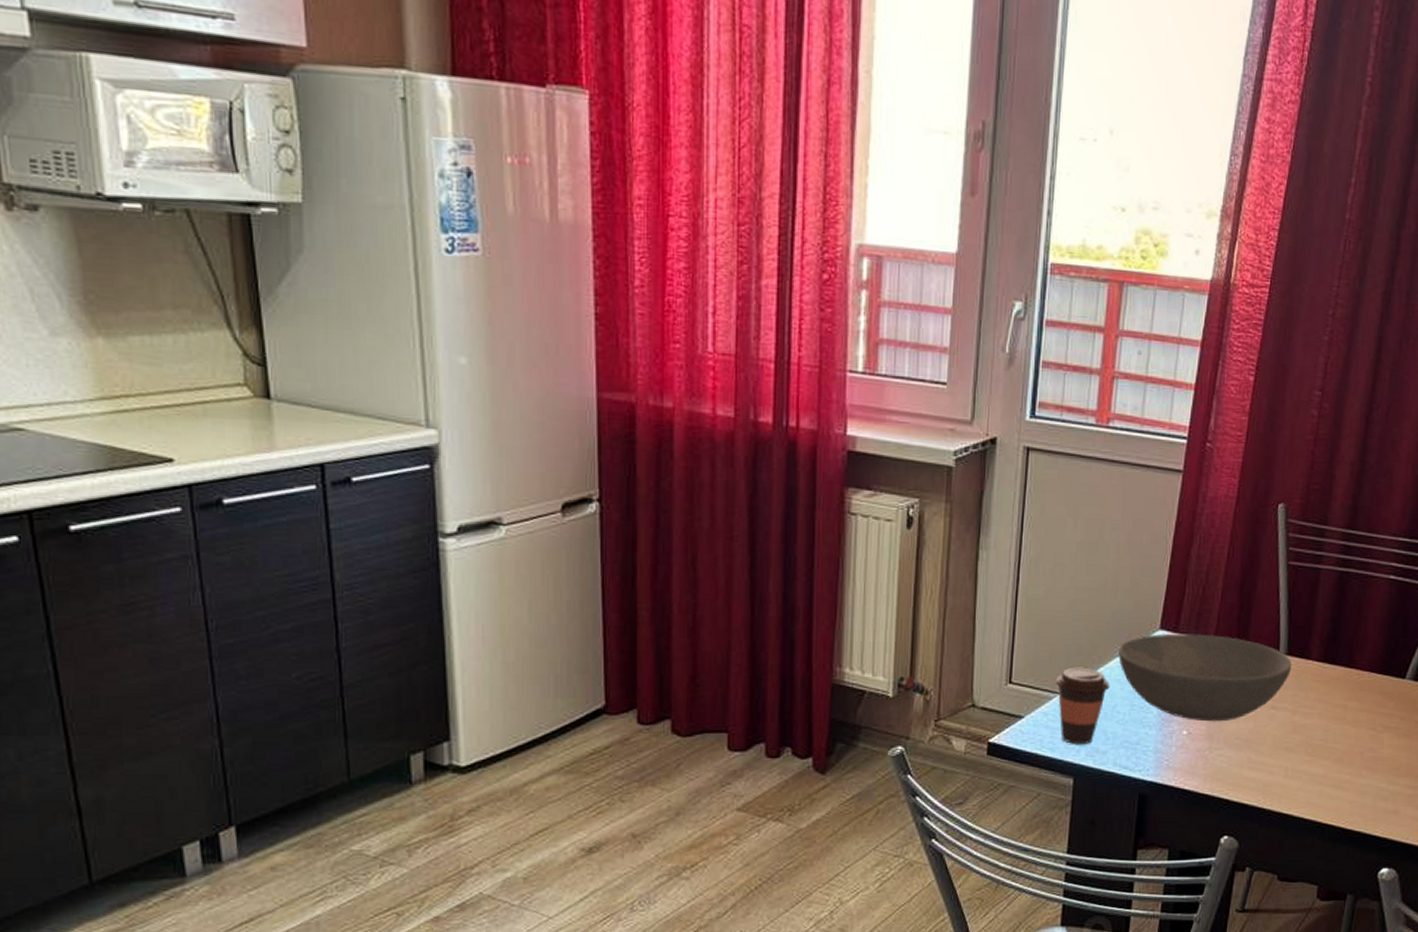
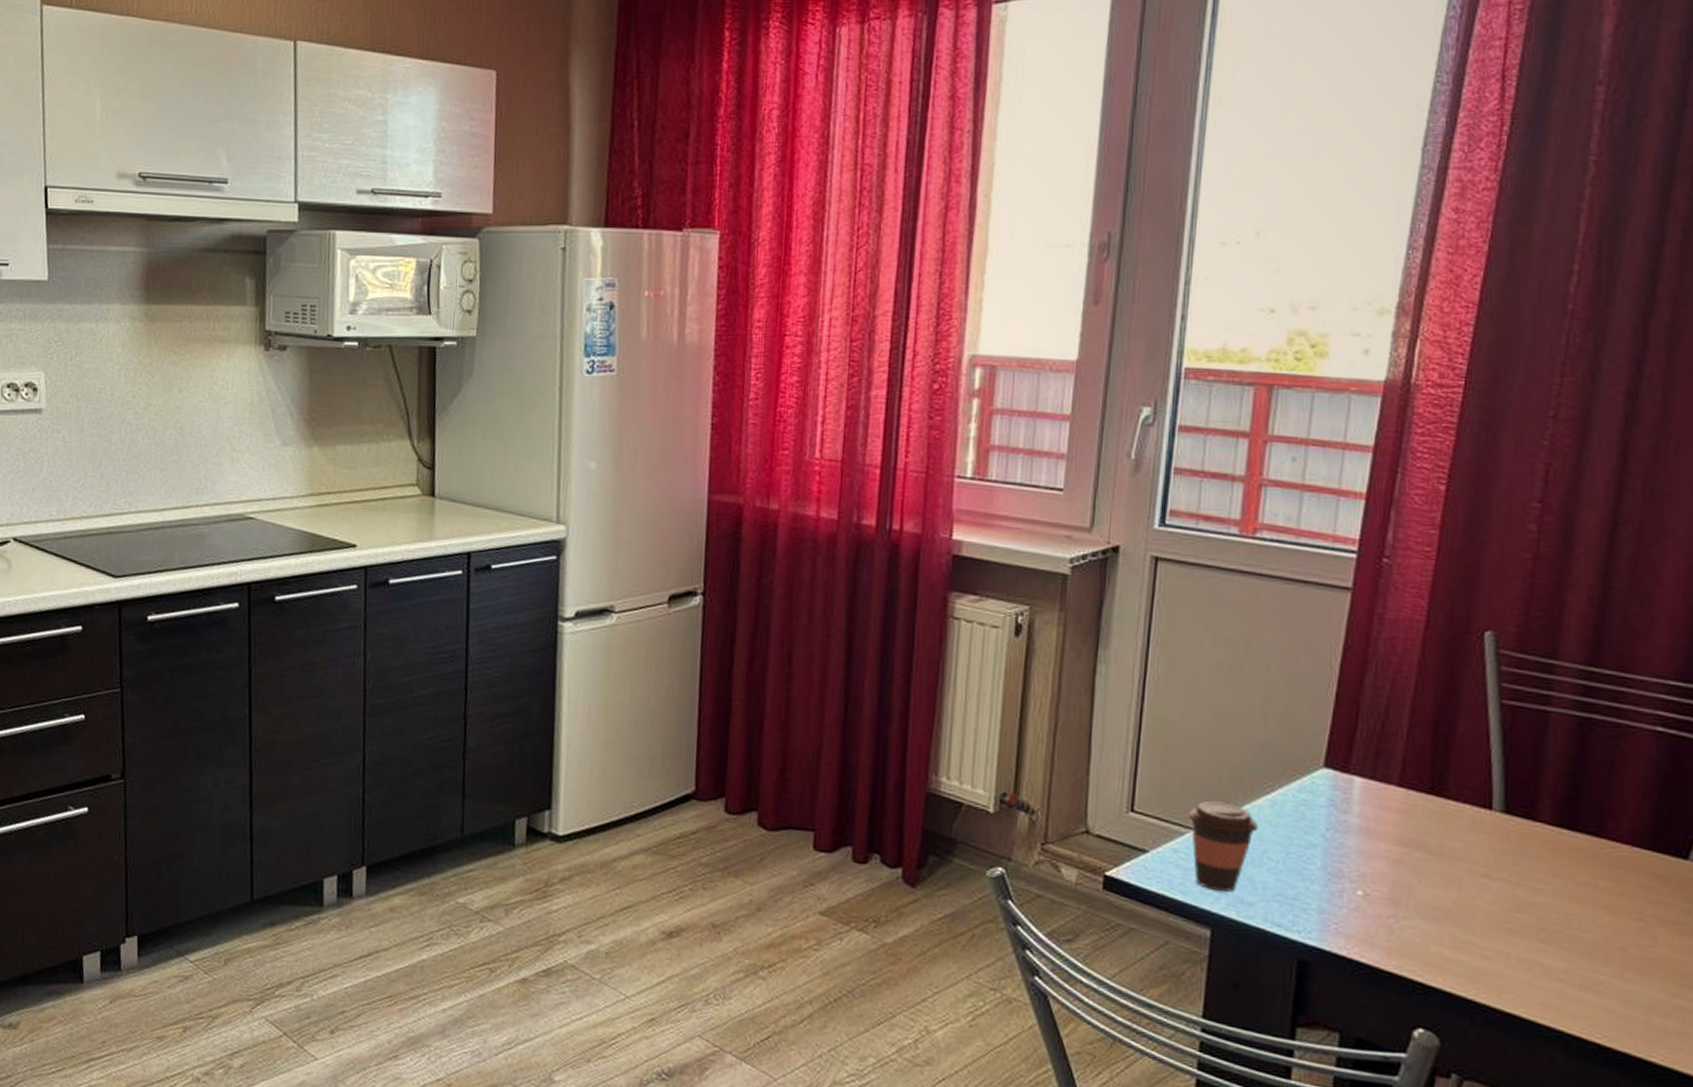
bowl: present [1117,633,1292,722] -> none [1268,772,1512,886]

